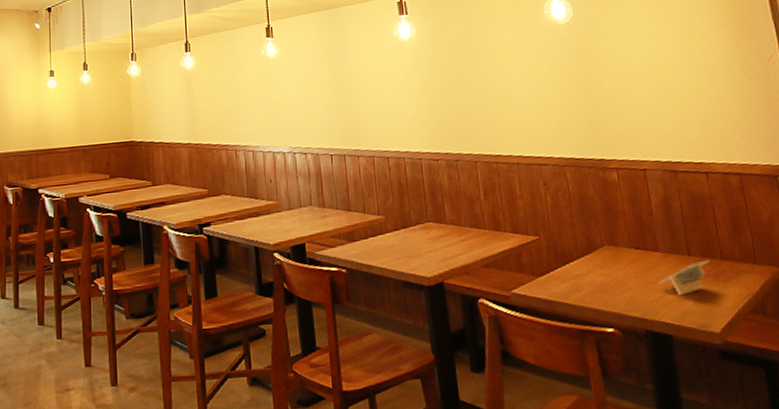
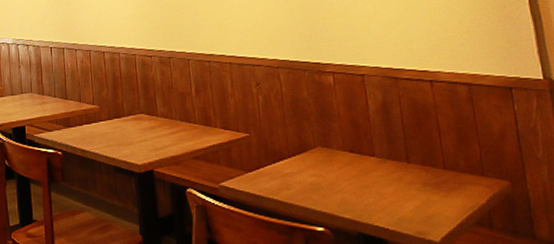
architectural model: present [659,259,710,296] -> none [374,168,431,202]

